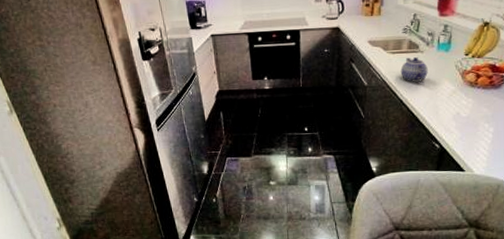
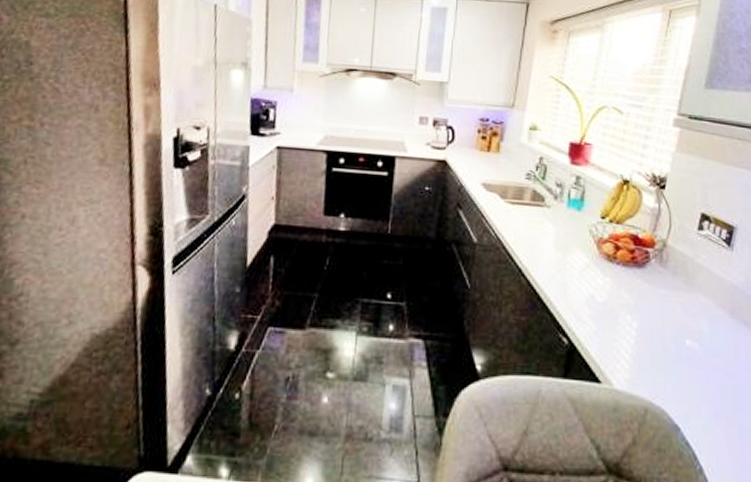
teapot: present [400,57,428,82] -> none [521,212,555,246]

